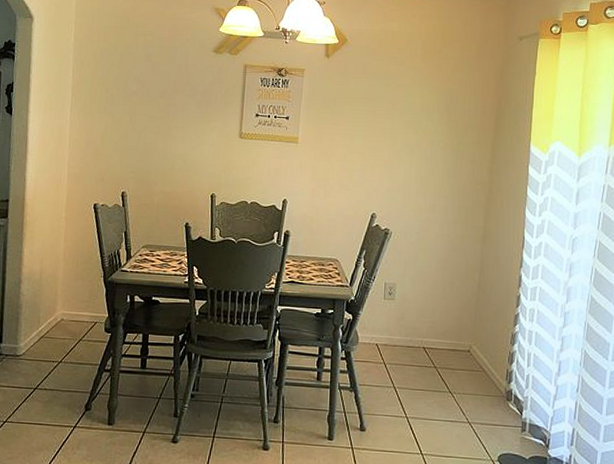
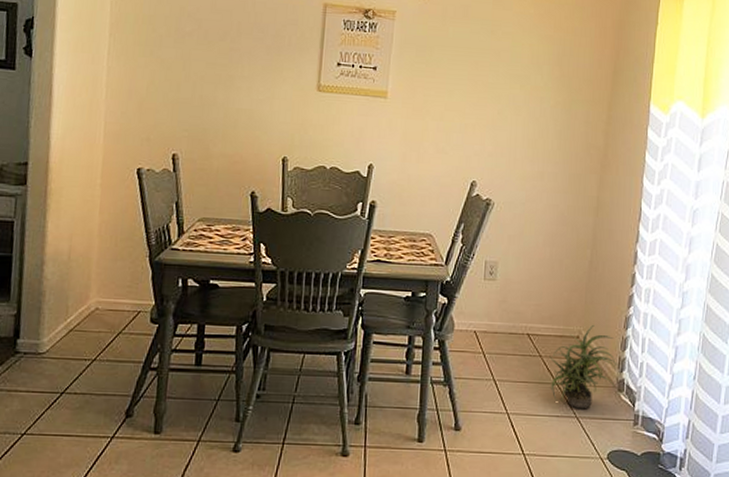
potted plant: none [443,340,506,416] -> present [549,324,619,409]

